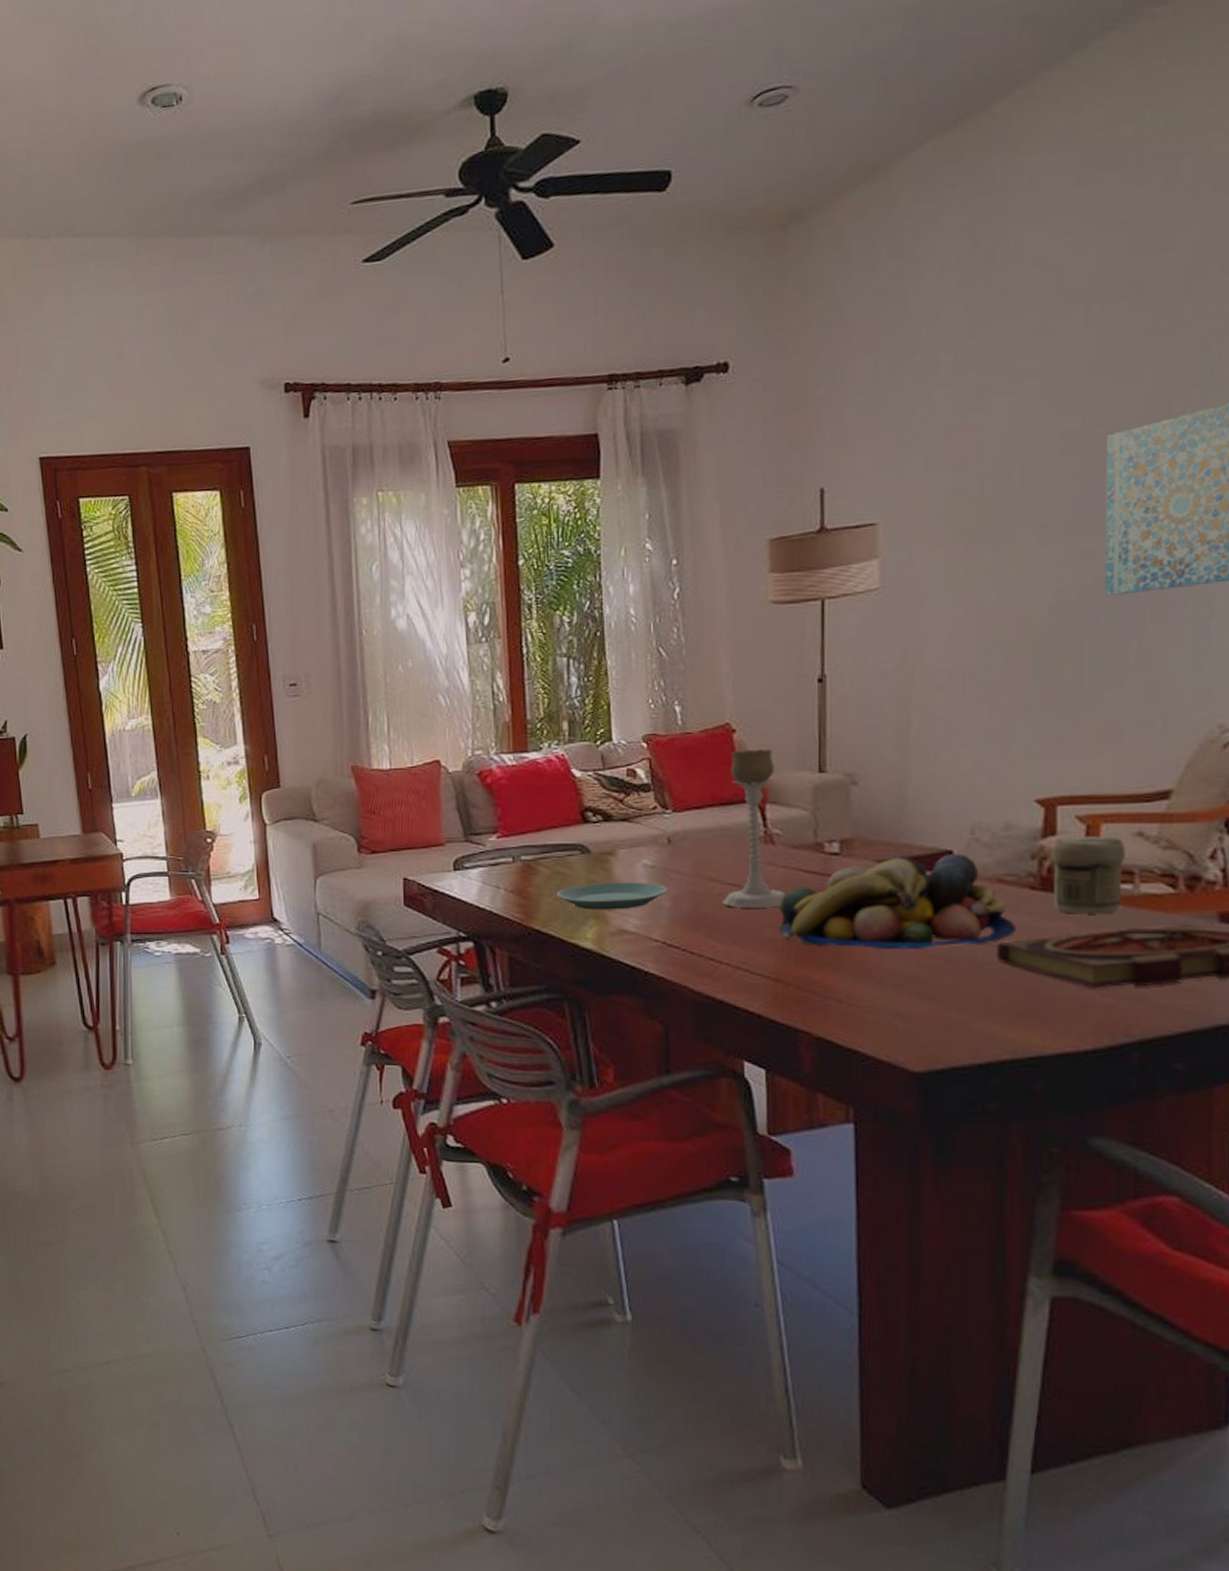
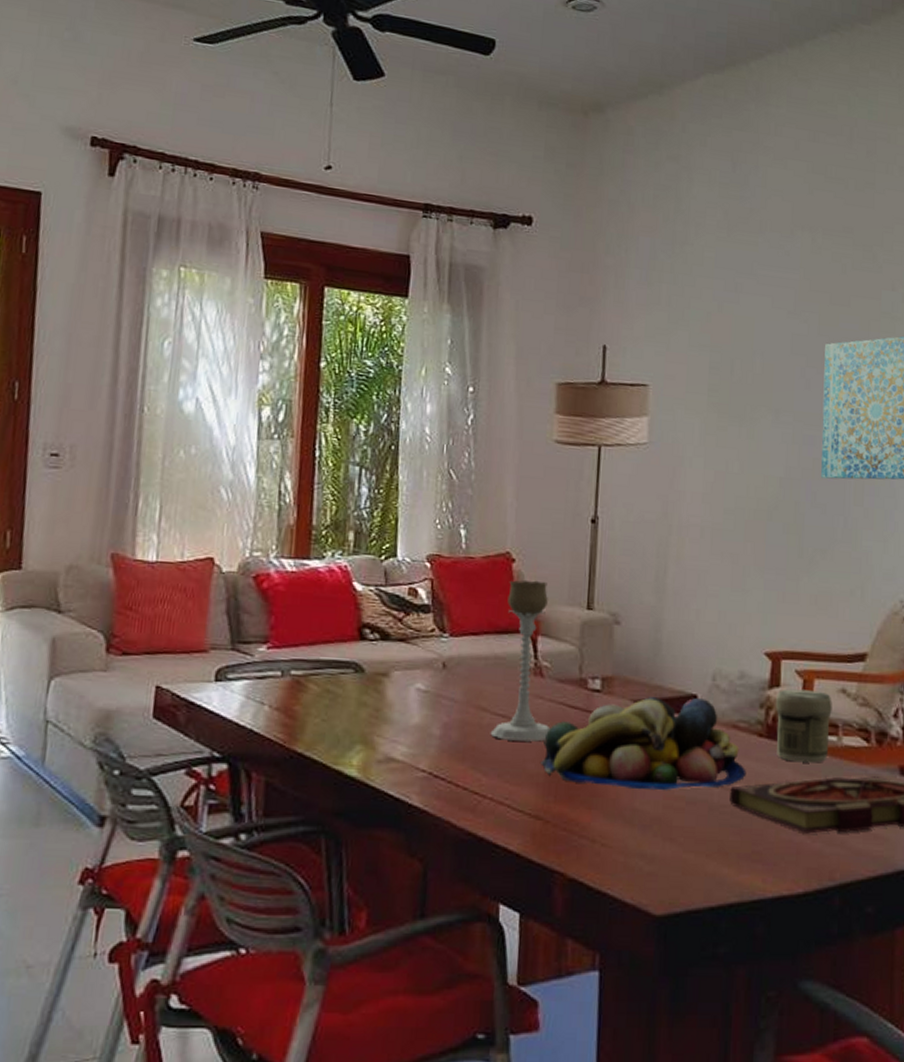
plate: present [556,882,668,910] -> none [324,704,439,736]

